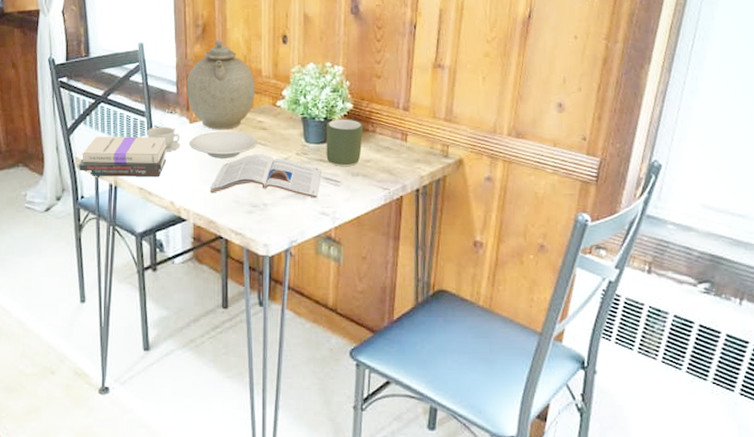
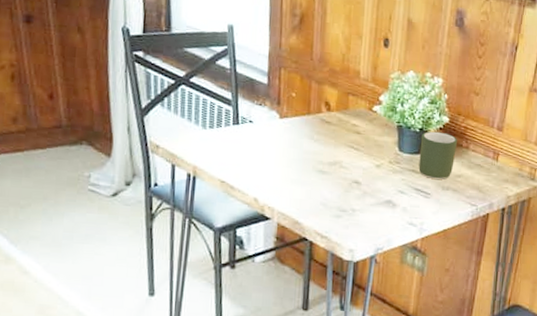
books: present [79,136,167,177] -> none [153,120,254,172]
teacup: present [147,126,180,152] -> none [232,117,268,146]
teapot: present [186,40,255,130] -> none [278,33,352,130]
saucer: present [189,131,258,158] -> none [278,129,351,160]
magazine: present [211,154,321,198] -> none [298,157,413,208]

